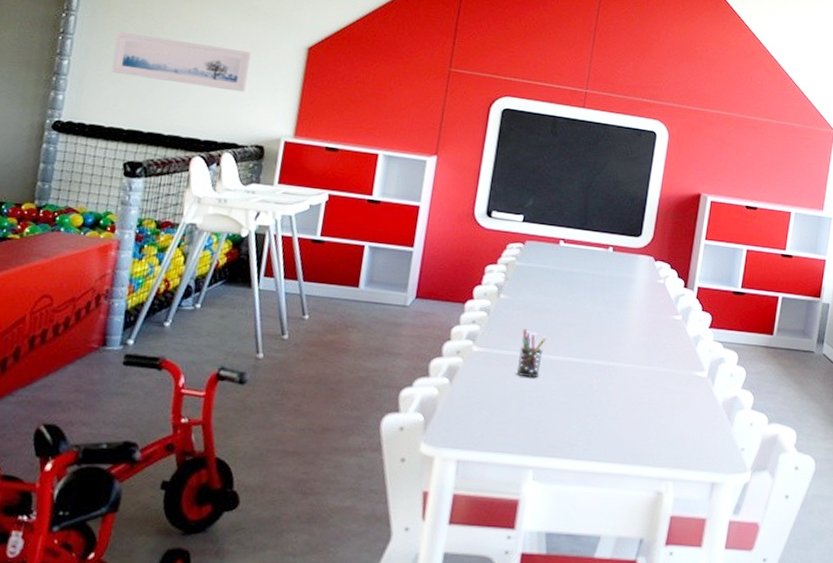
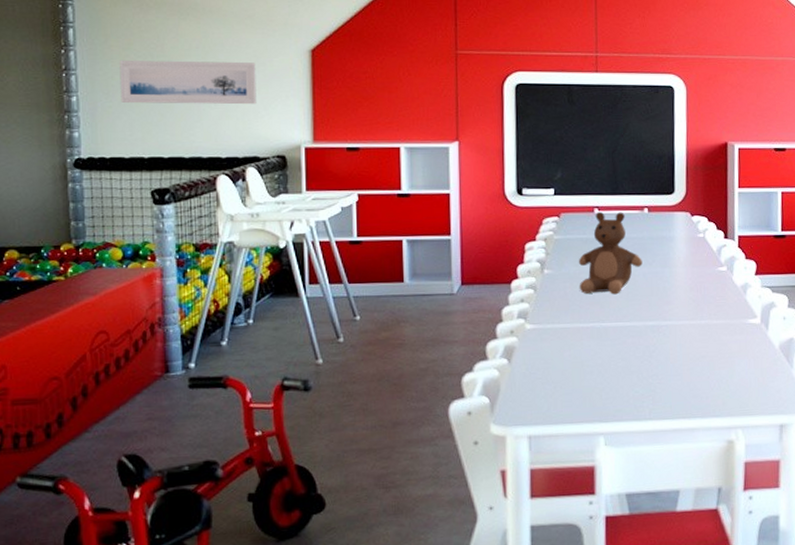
pen holder: present [516,329,546,378] -> none [572,300,596,348]
teddy bear: none [532,244,600,329] -> present [578,211,642,295]

